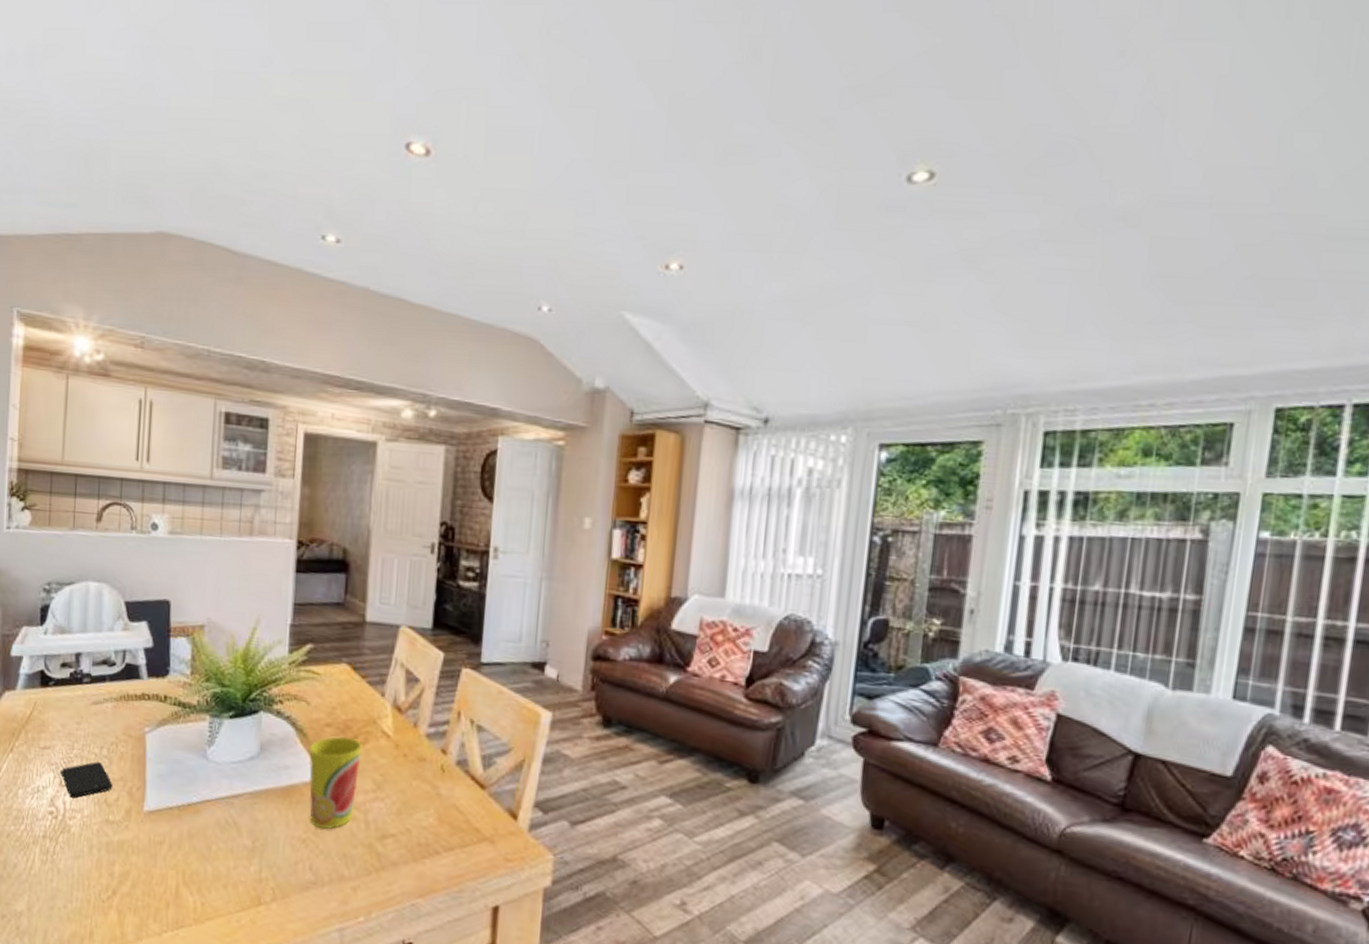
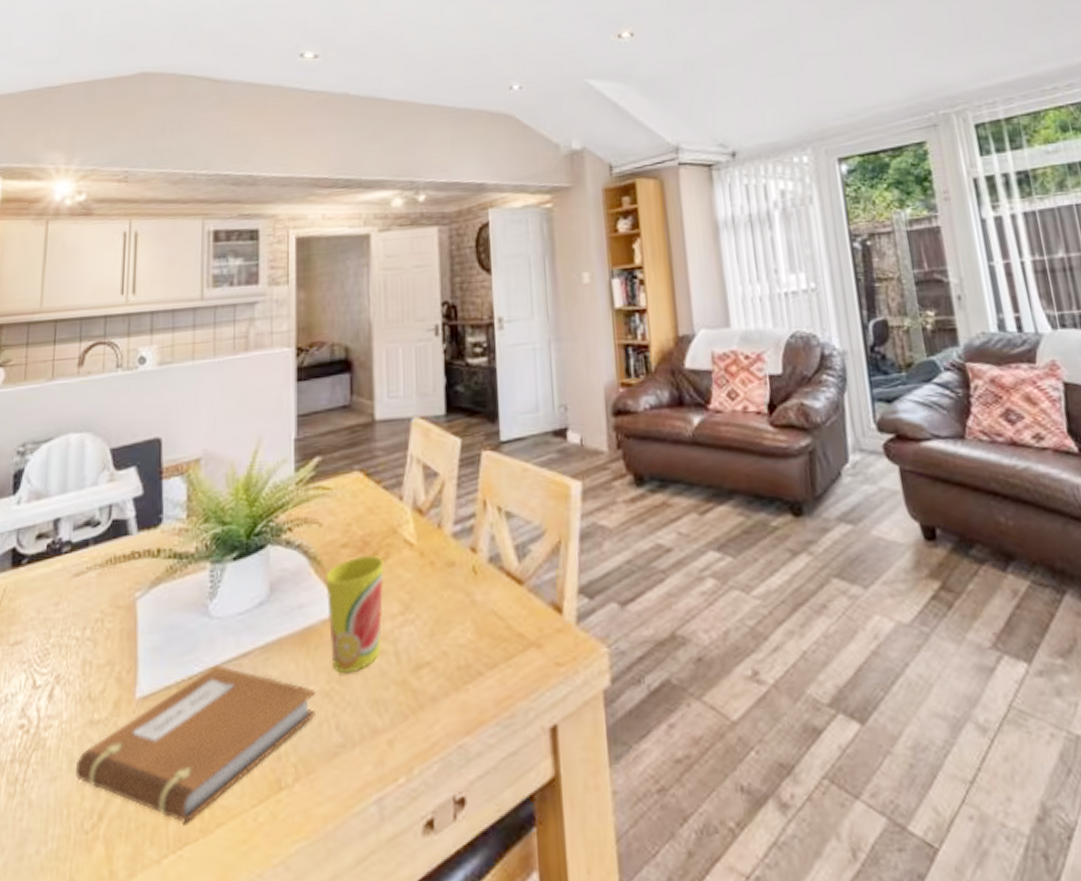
smartphone: present [61,761,113,798] -> none [34,647,98,701]
notebook: none [95,799,294,911] -> present [76,665,315,822]

